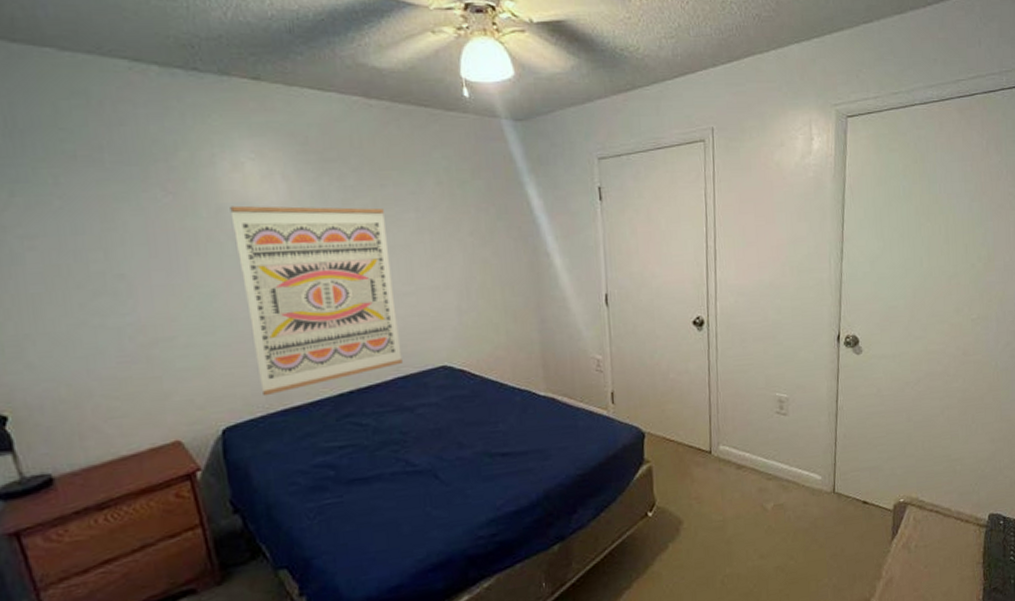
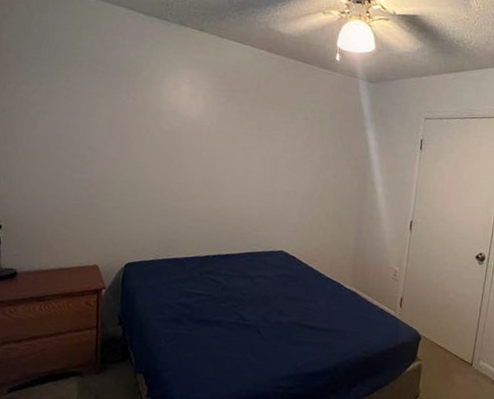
wall art: present [230,205,403,396] -> none [156,112,264,247]

